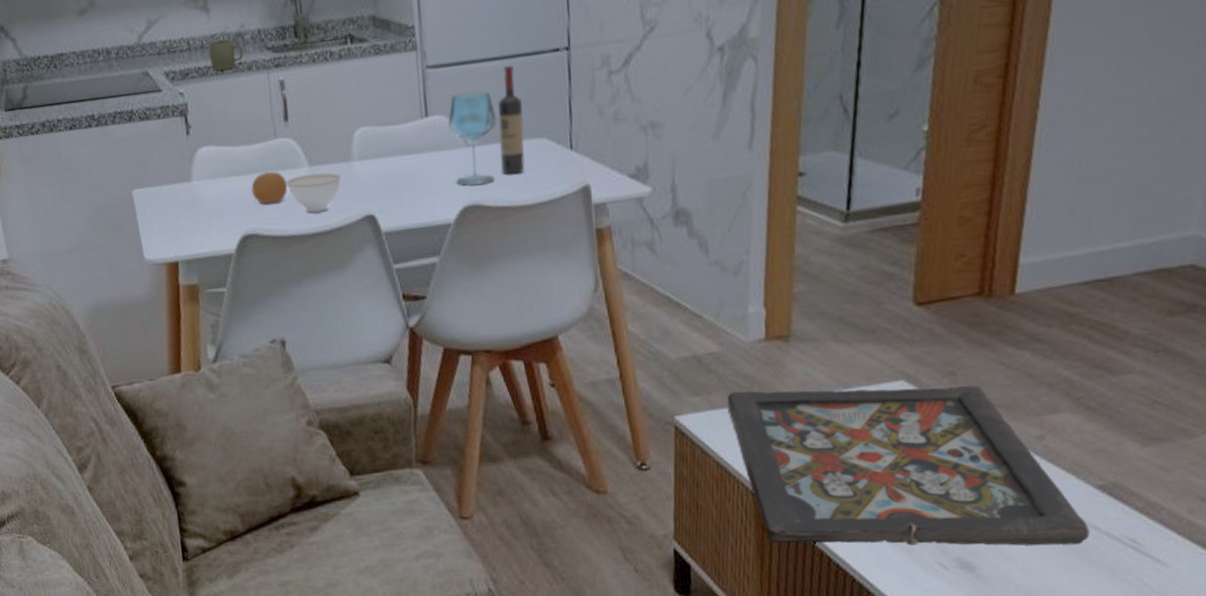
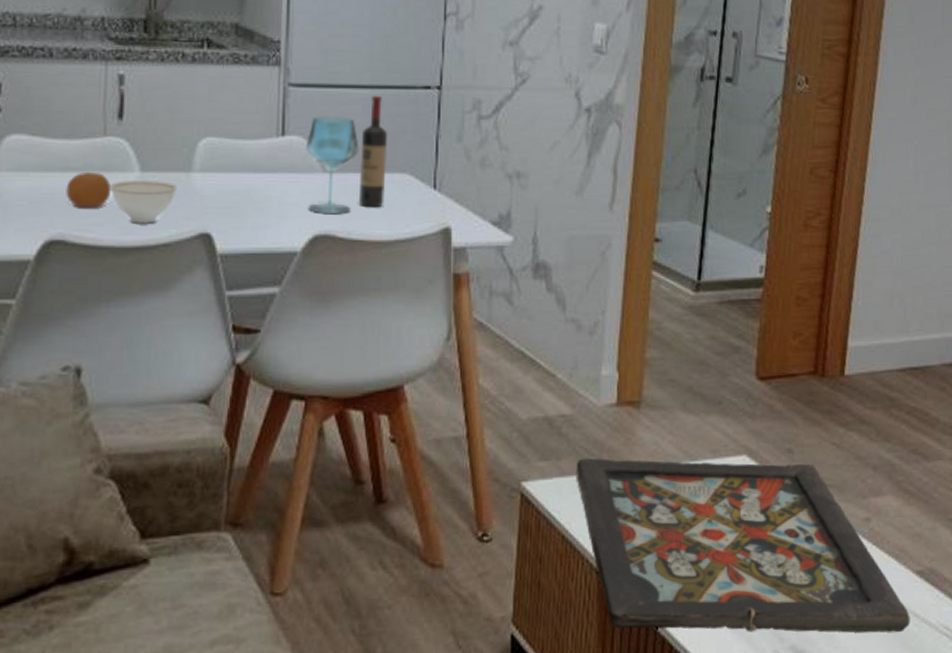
mug: present [208,39,243,71] -> none [37,21,80,54]

